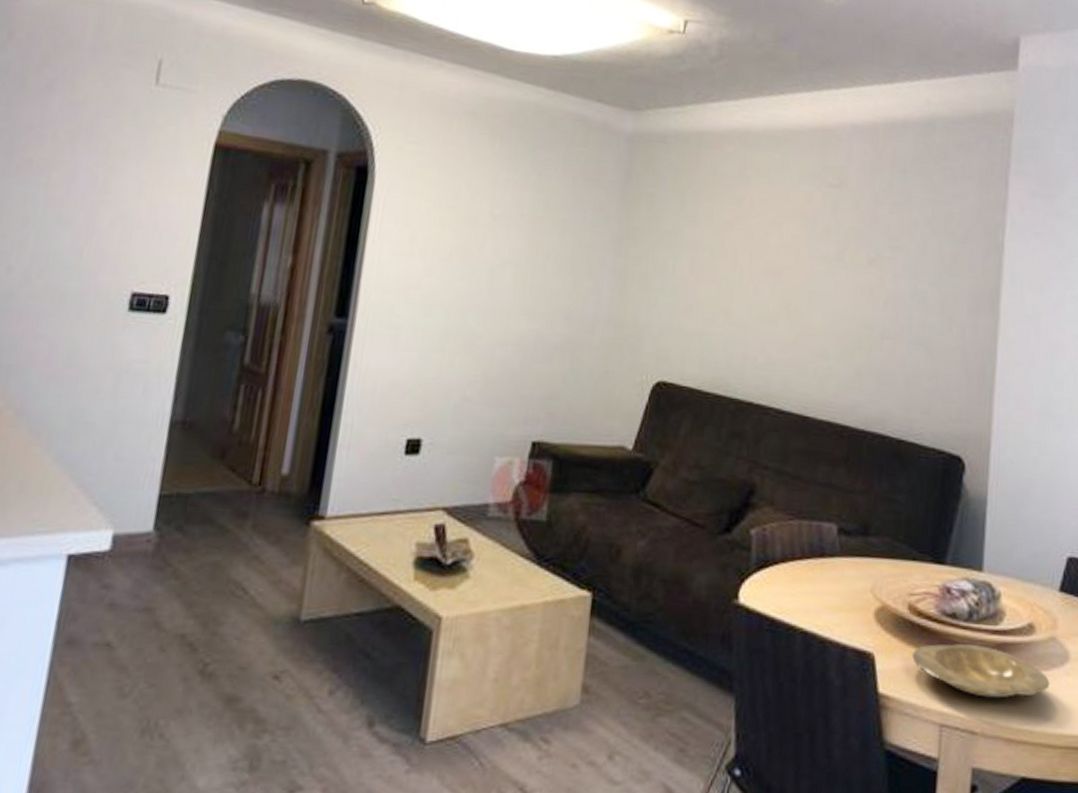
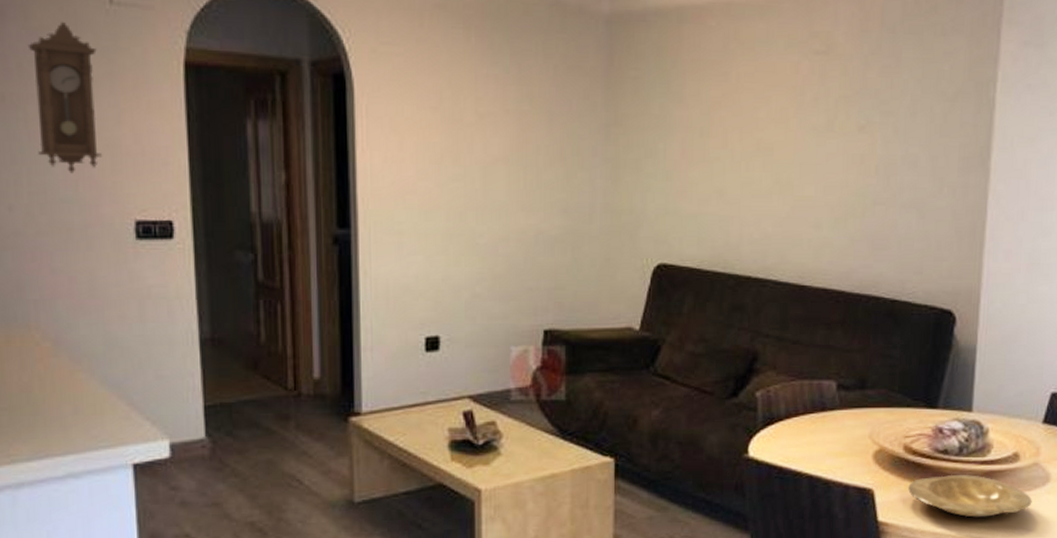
pendulum clock: none [51,98,133,240] -> present [27,22,102,174]

